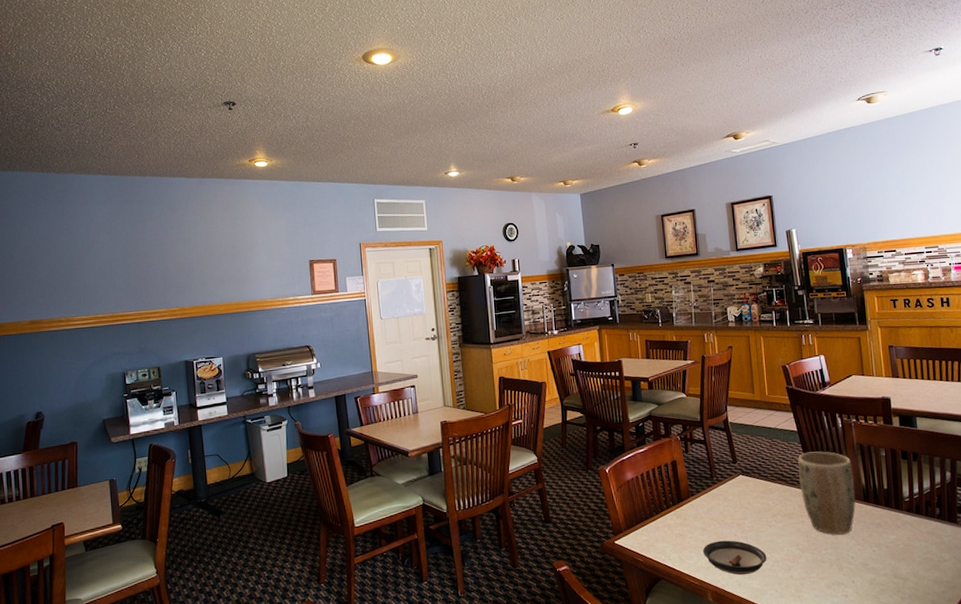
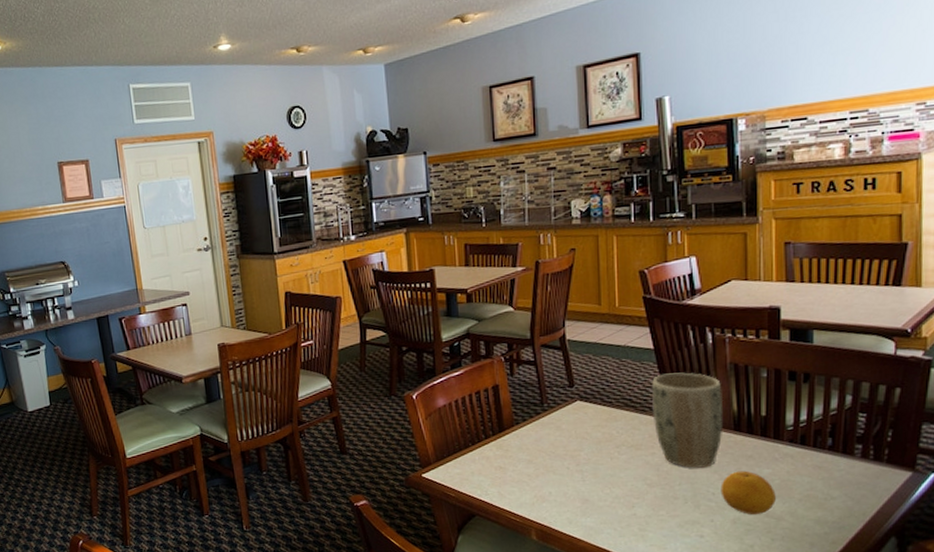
saucer: present [702,540,767,575] -> none [527,474,606,512]
fruit: none [858,537,902,576] -> present [720,471,776,515]

